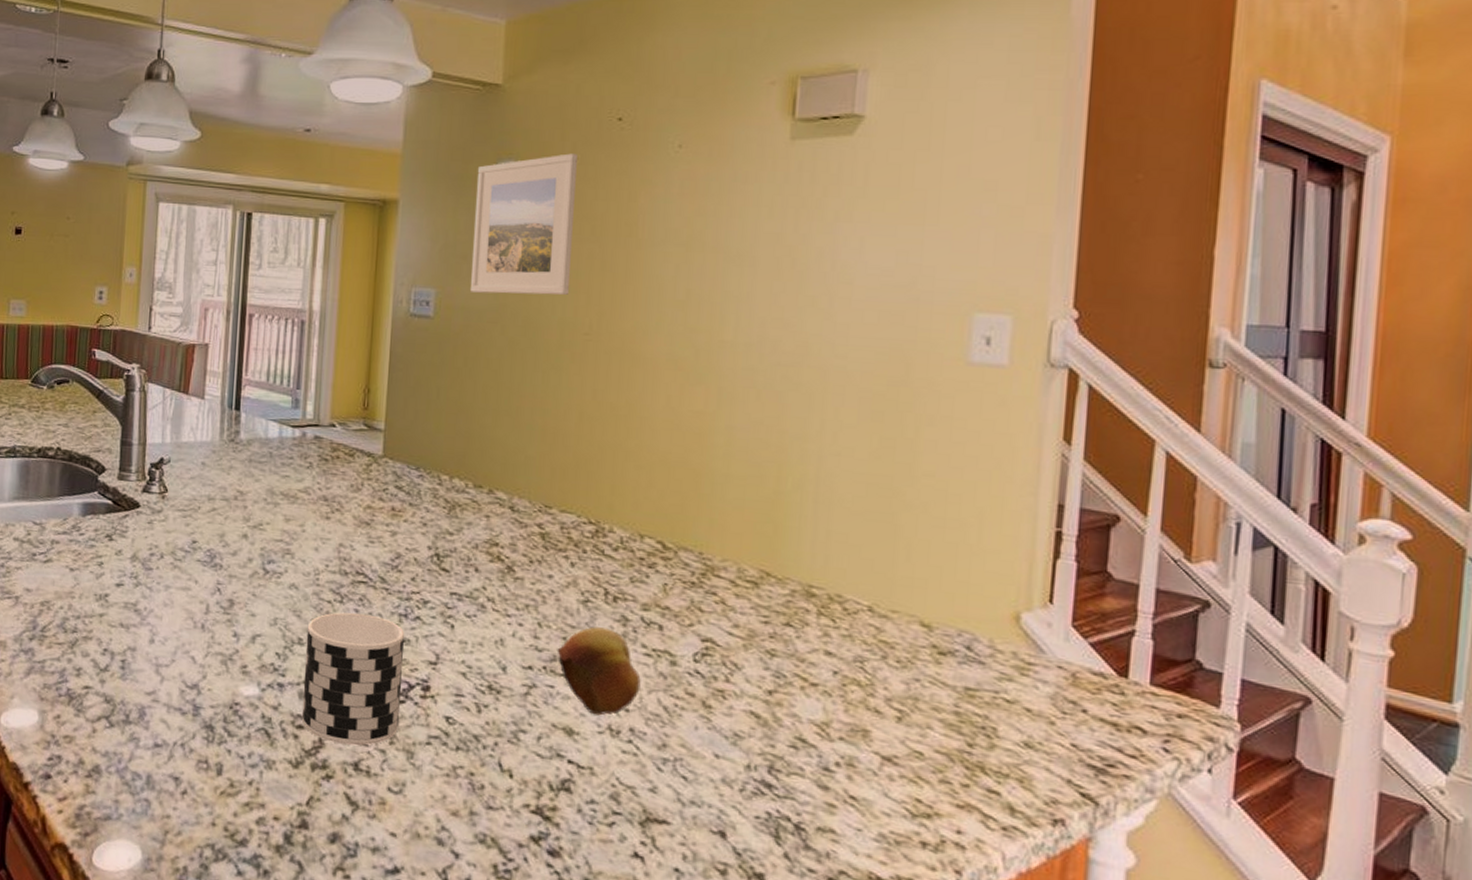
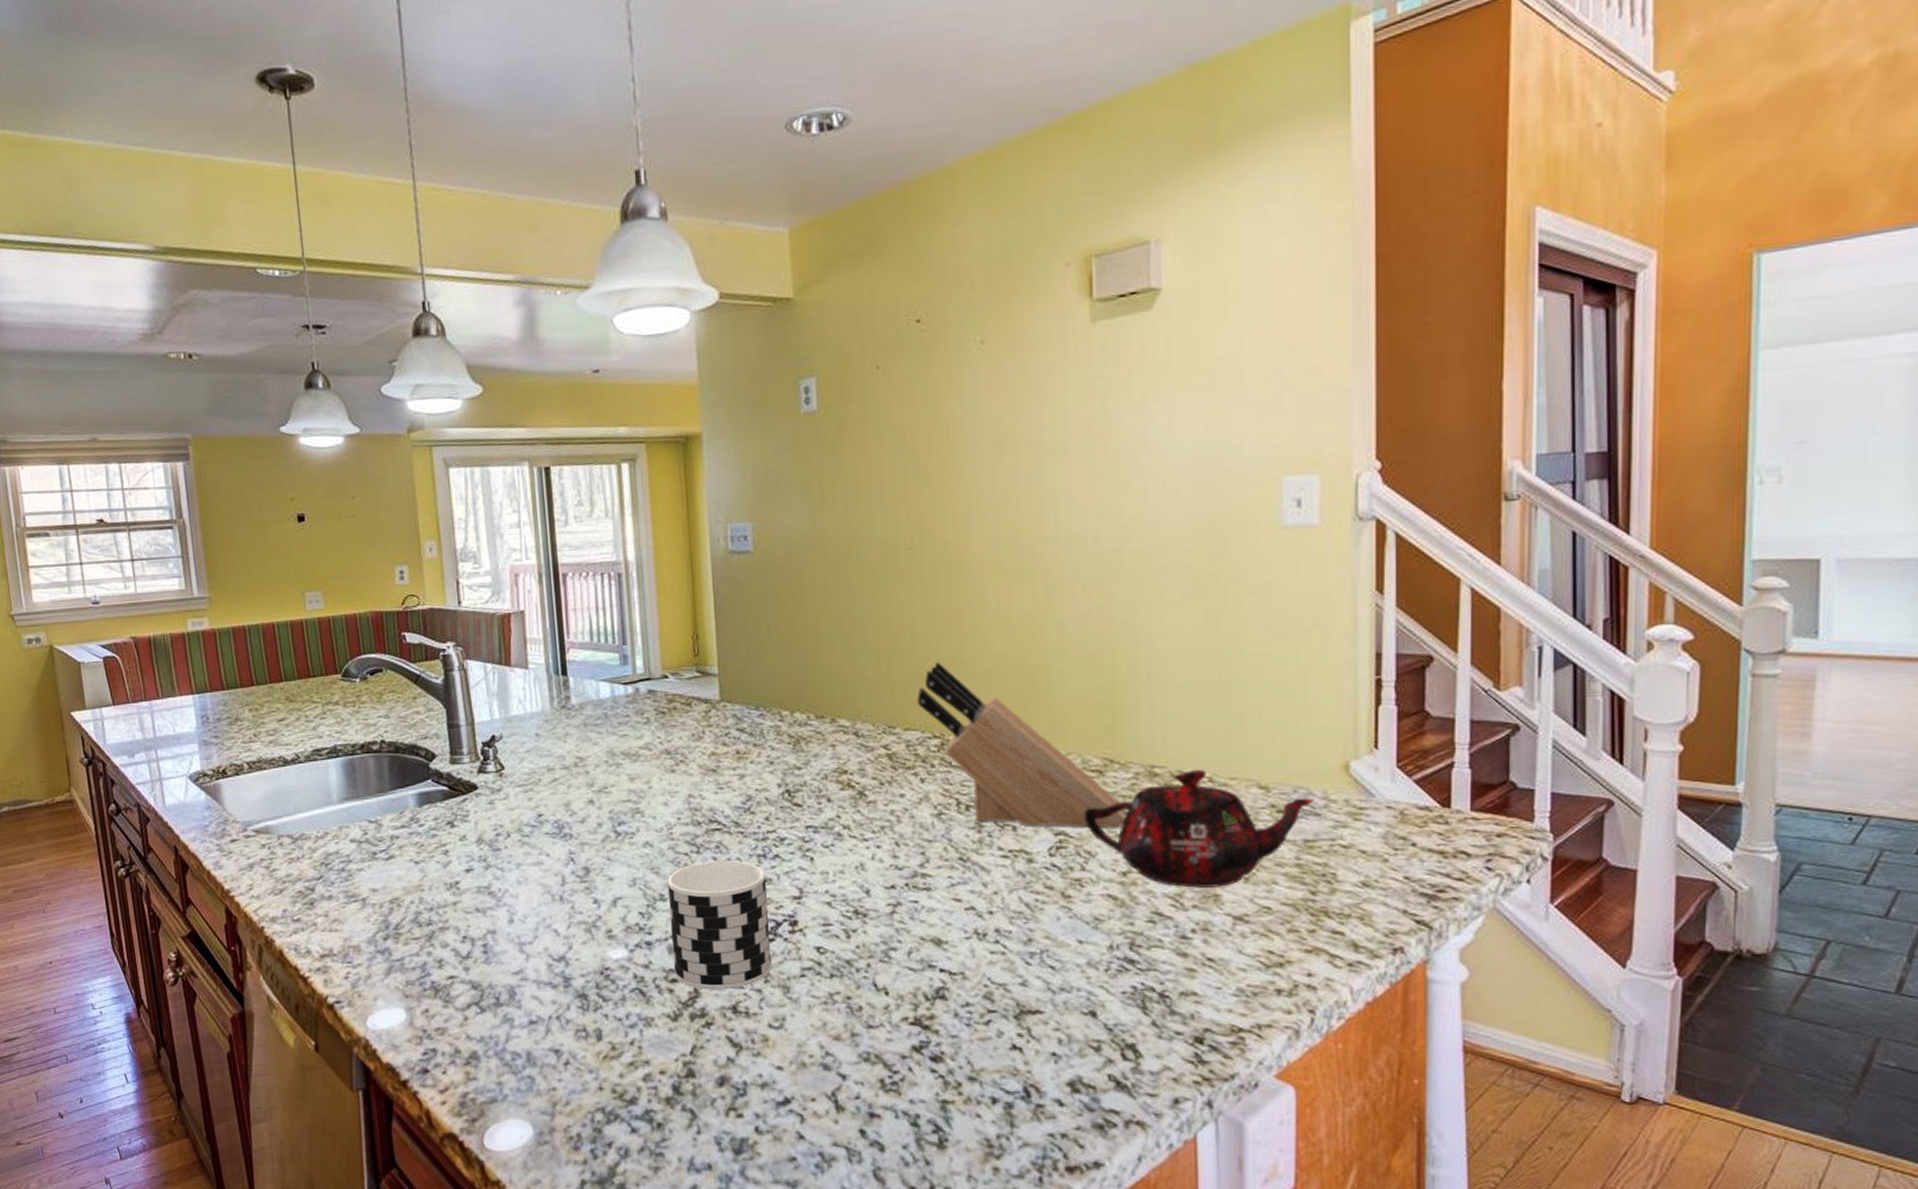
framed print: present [471,153,577,296] -> none [778,362,887,521]
fruit: present [558,627,641,716] -> none [918,837,1001,922]
knife block: none [577,448,777,644] -> present [917,661,1126,828]
teapot: none [733,595,980,723] -> present [1084,769,1315,889]

